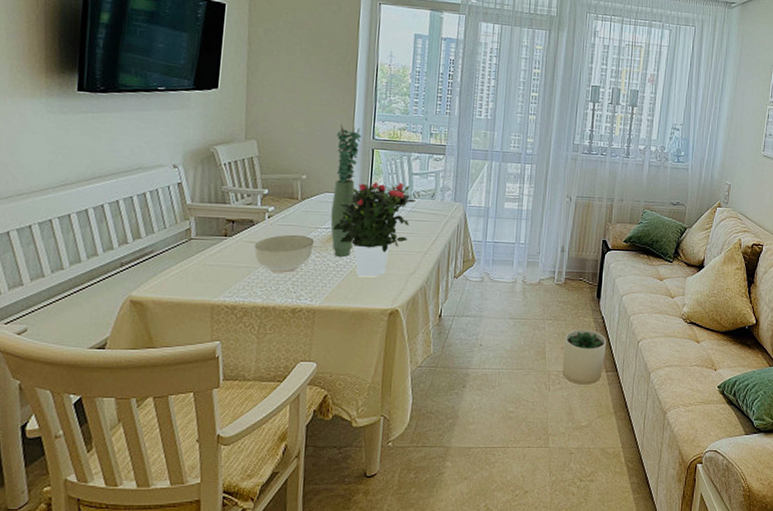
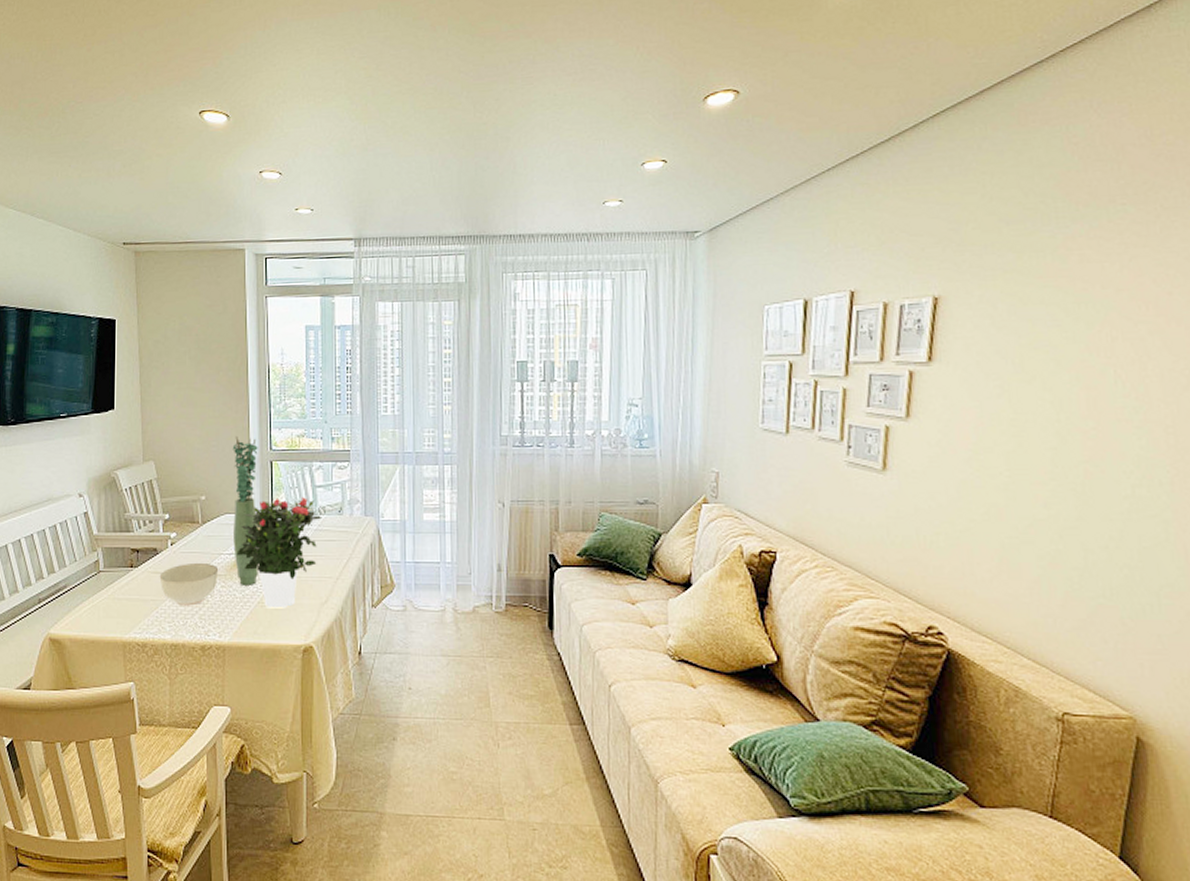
planter: present [562,329,607,385] -> none [511,668,568,741]

